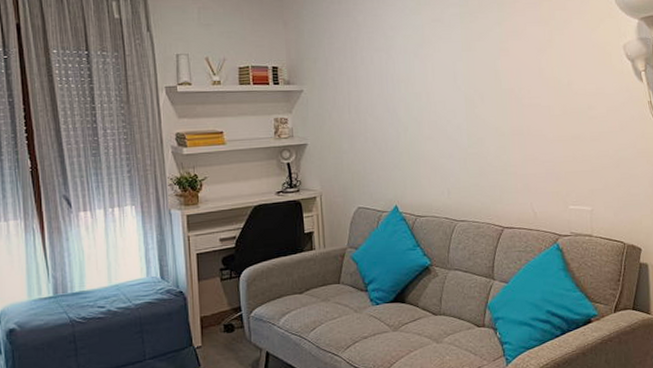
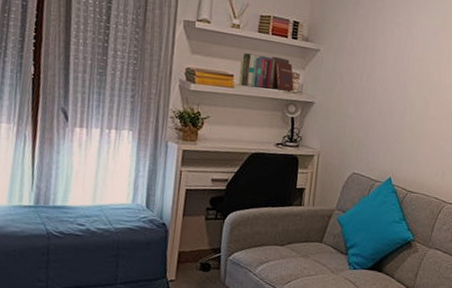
books: none [227,105,285,141] -> present [238,53,294,92]

